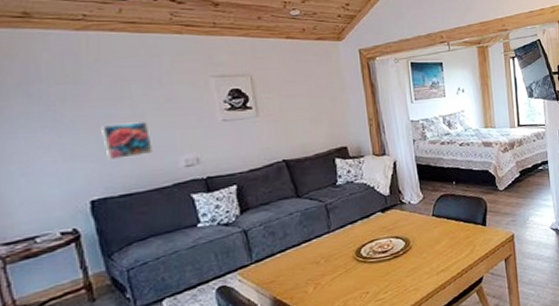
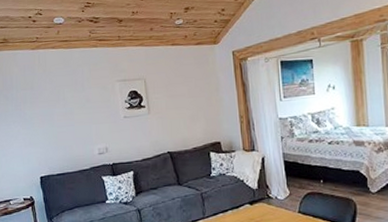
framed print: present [102,121,153,160] -> none [47,118,78,147]

